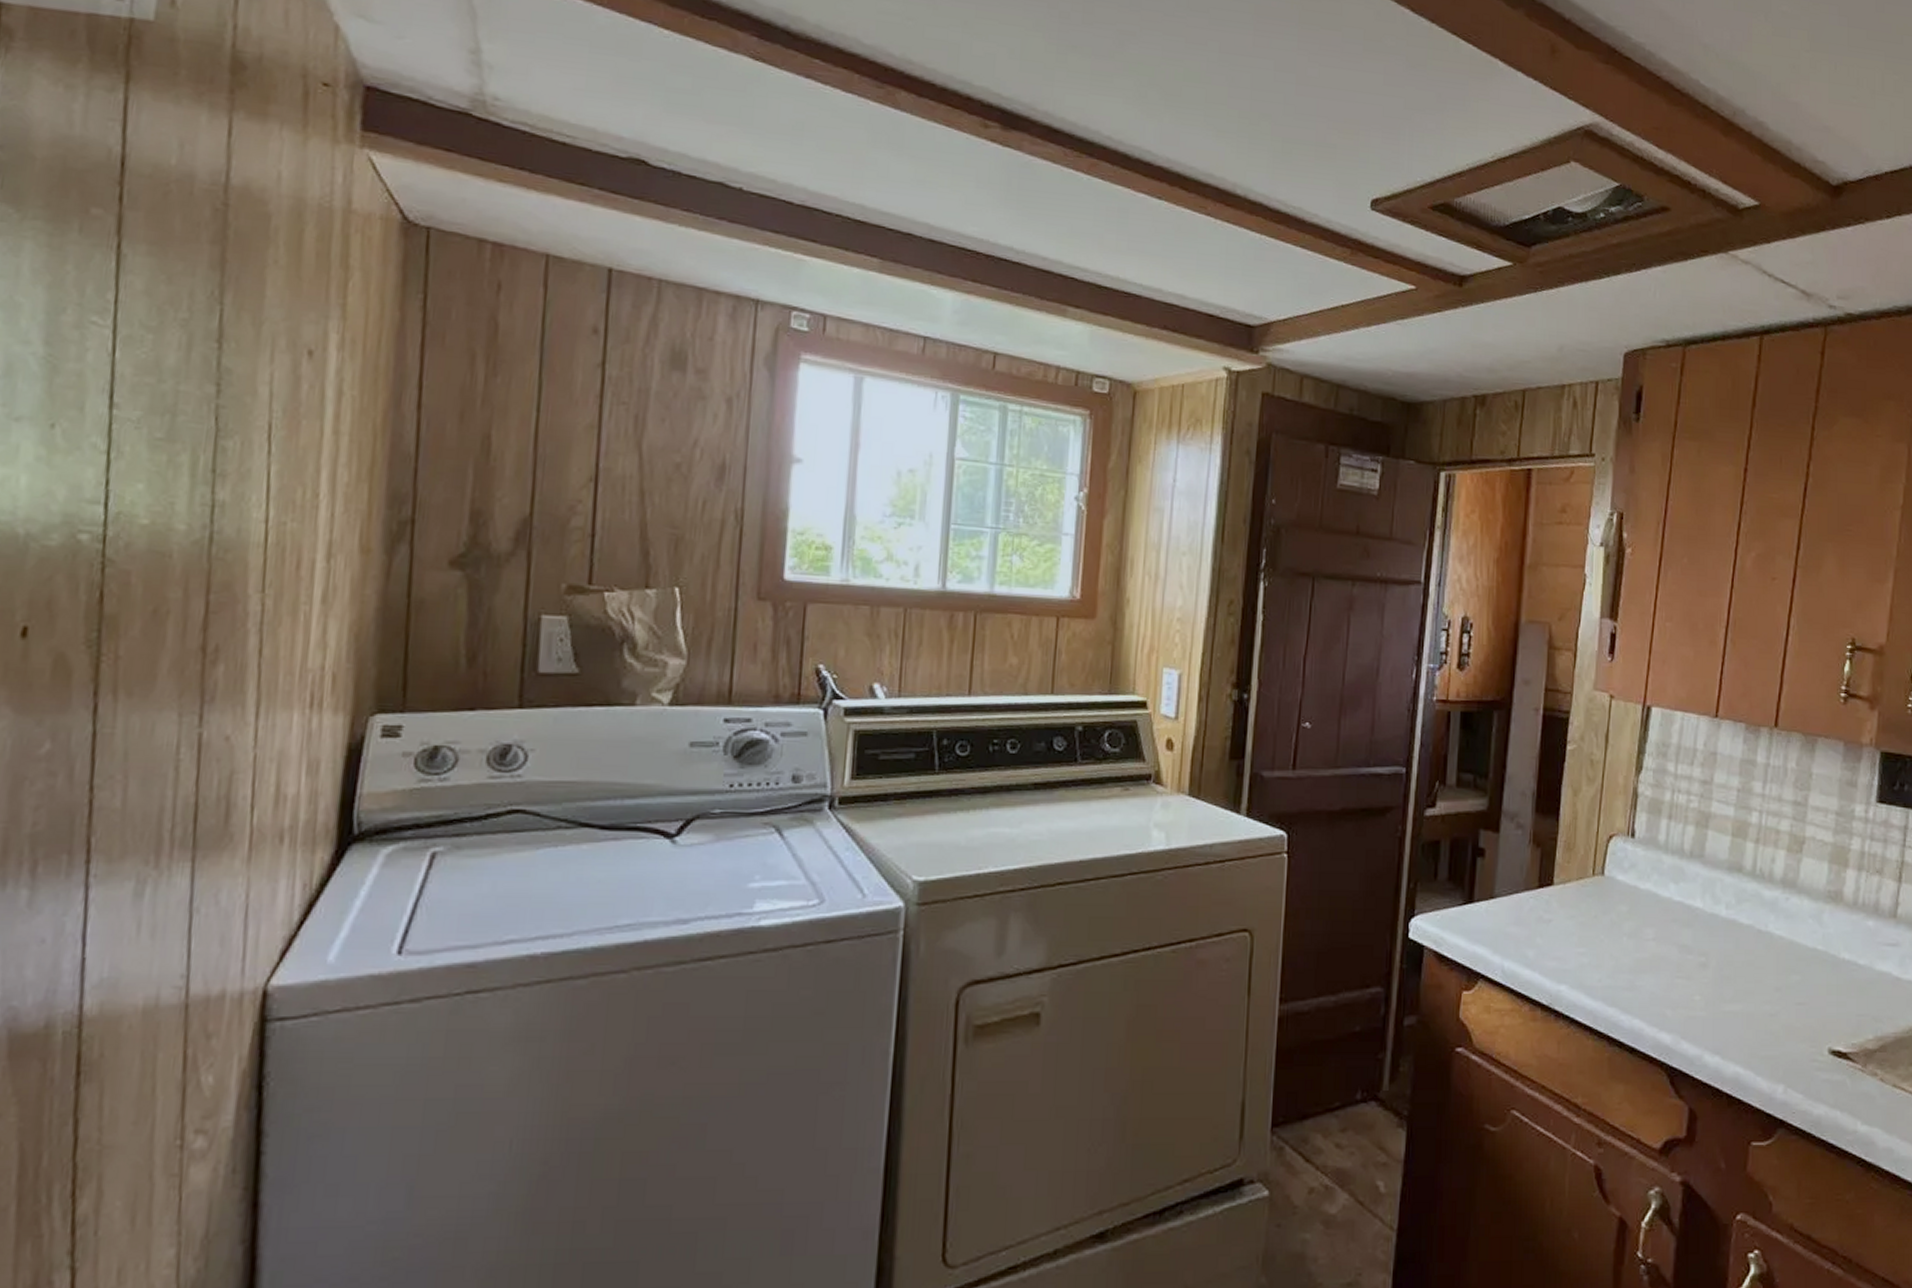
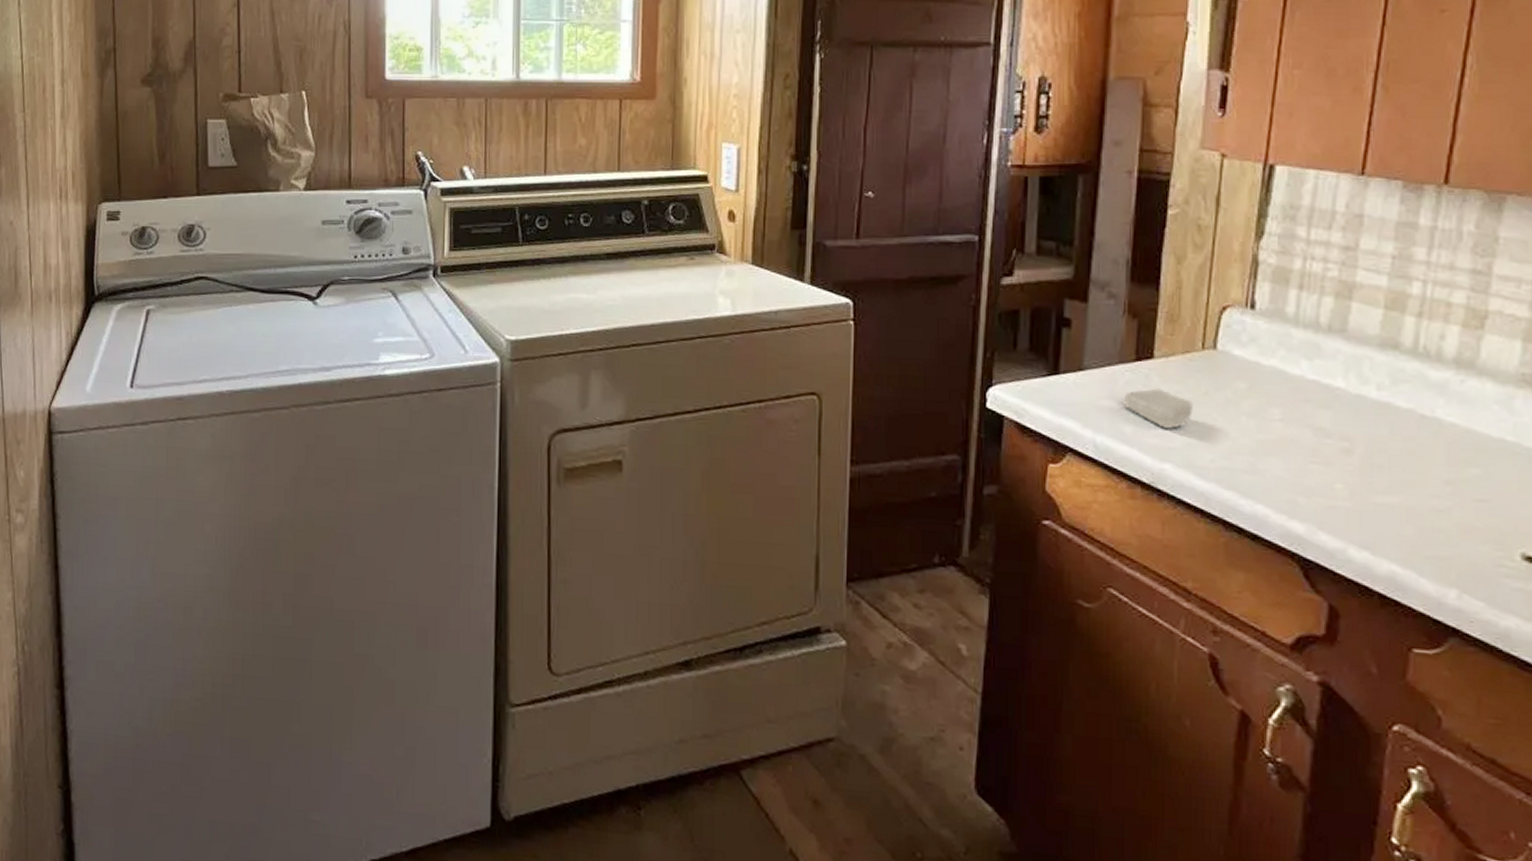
soap bar: none [1529,913,1585,951] -> present [1125,388,1193,429]

